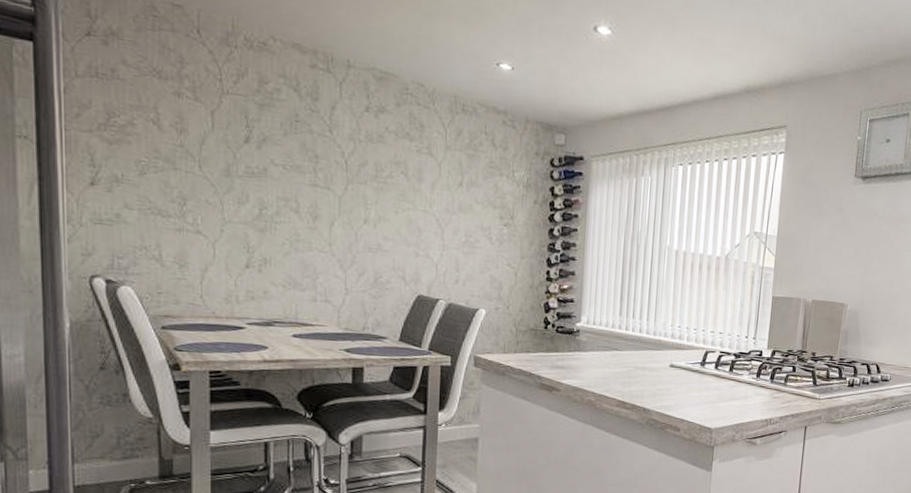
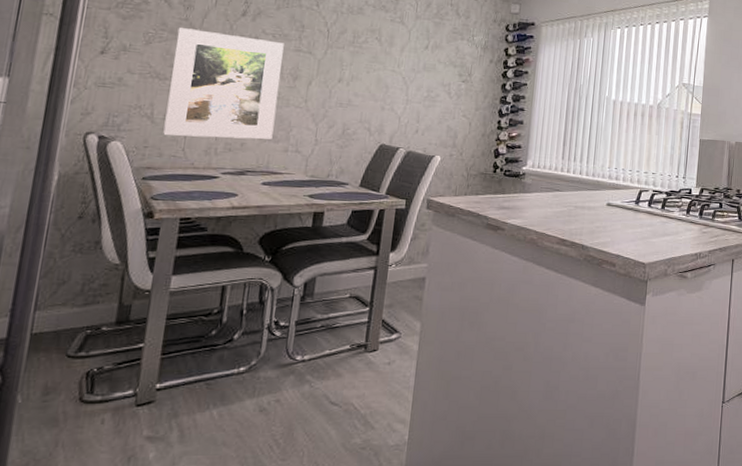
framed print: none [174,155,298,287] -> present [163,27,284,140]

